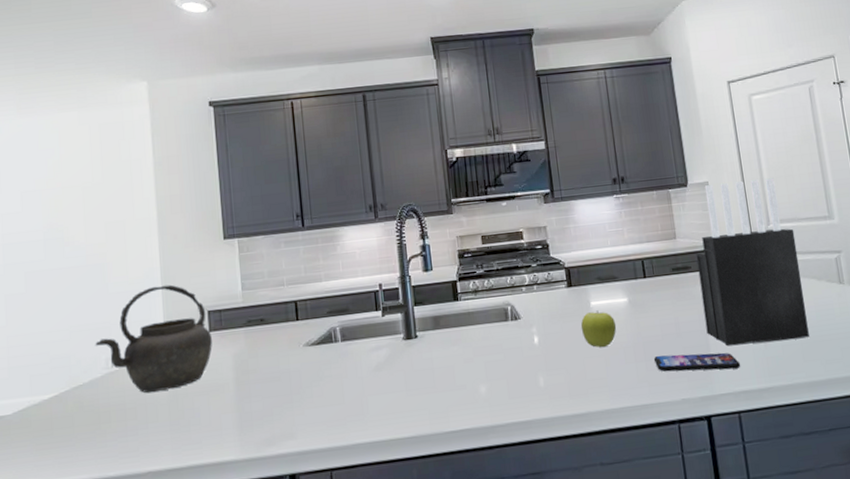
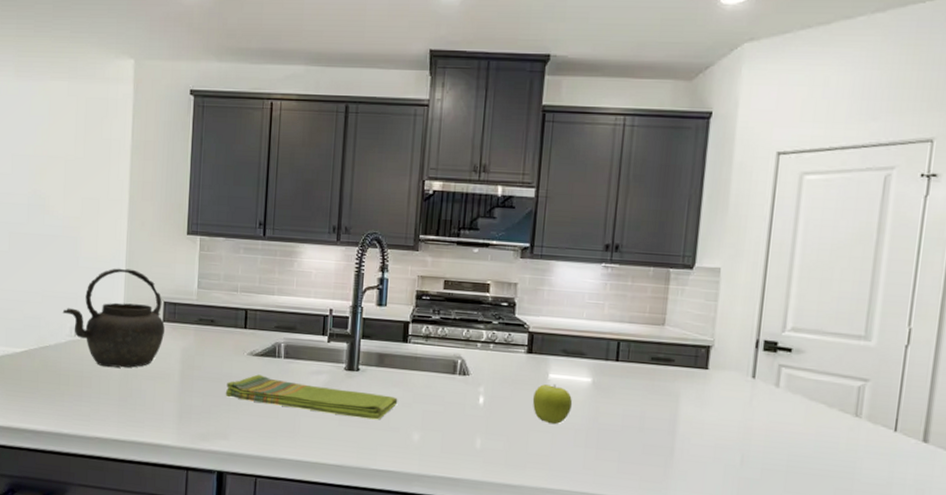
dish towel: none [286,355,460,395] -> present [225,374,398,420]
smartphone: present [653,352,741,372] -> none [606,446,706,481]
knife block: present [696,178,809,347] -> none [675,272,814,468]

